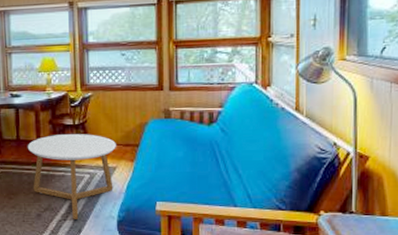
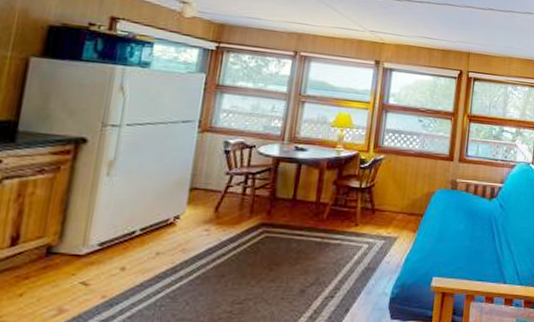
coffee table: present [27,134,116,219] -> none [301,197,401,296]

